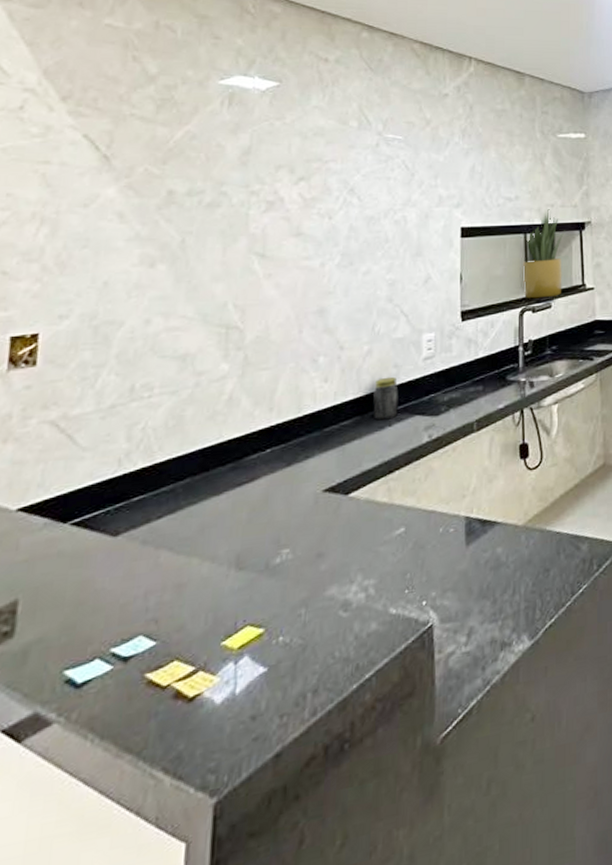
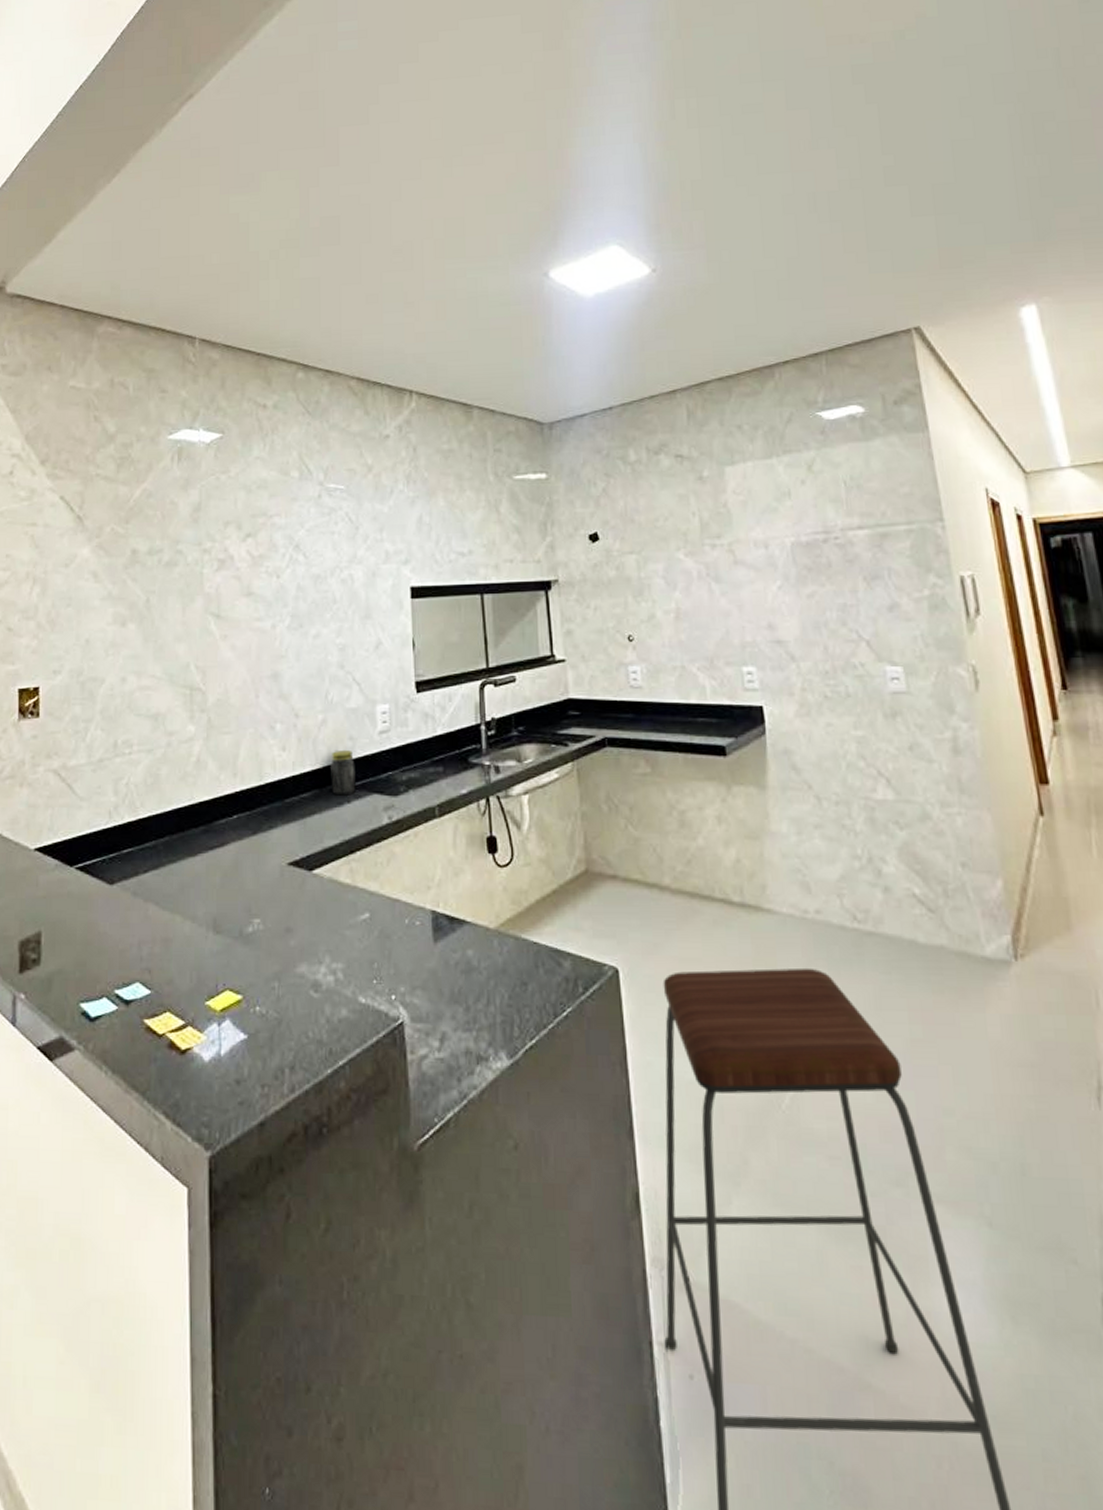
planter: present [522,209,565,299] -> none [480,565,528,670]

